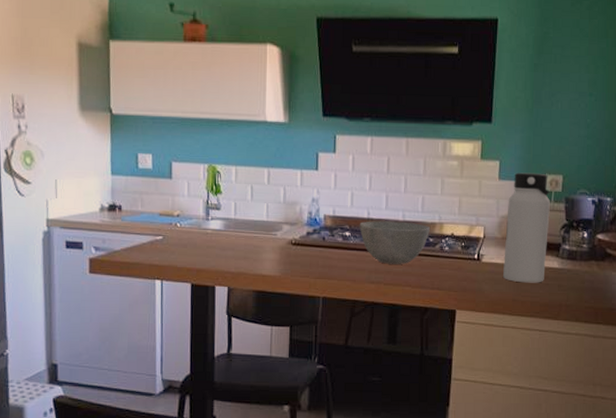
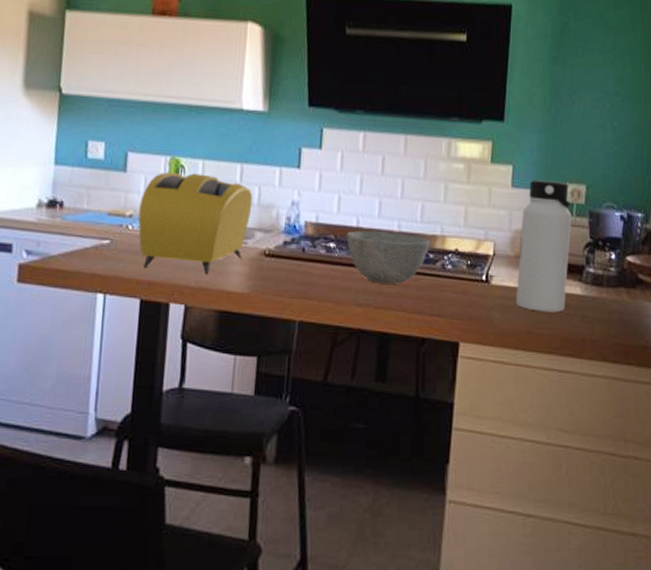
toaster: none [184,177,279,262] -> present [138,172,253,276]

